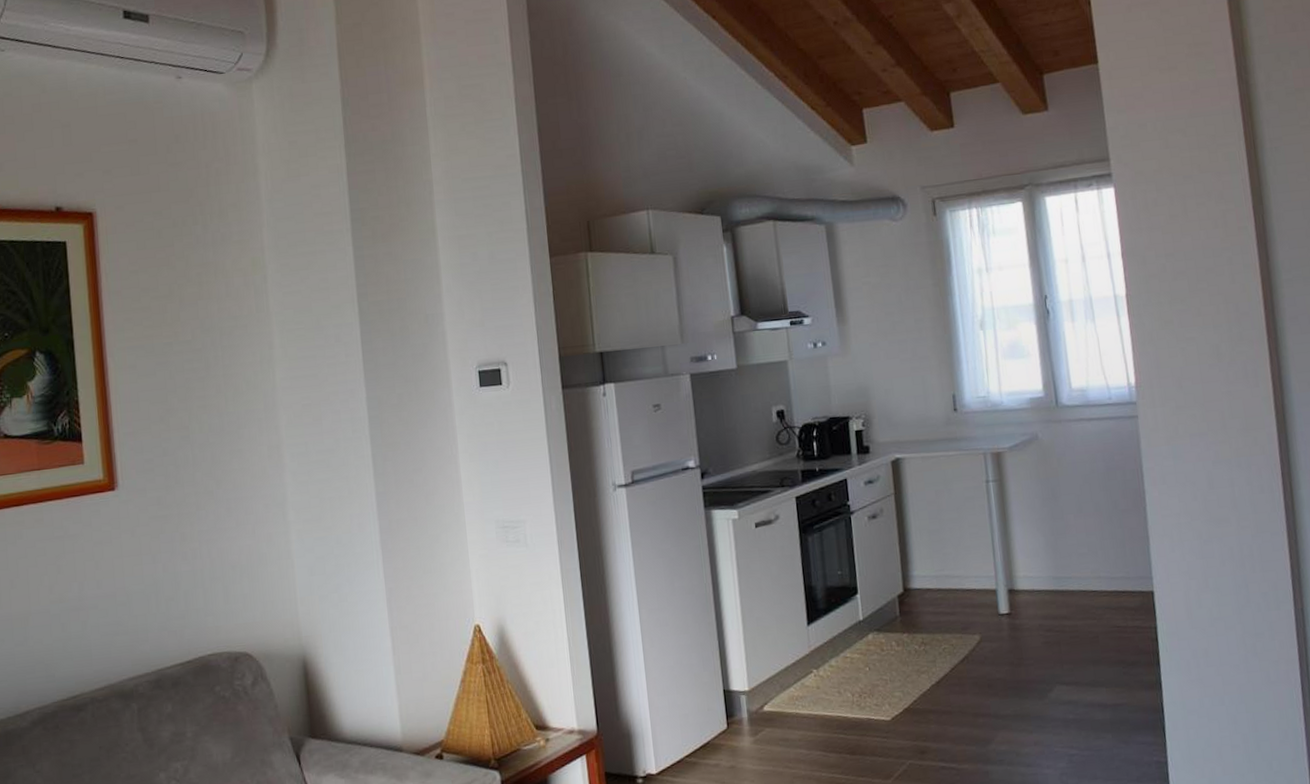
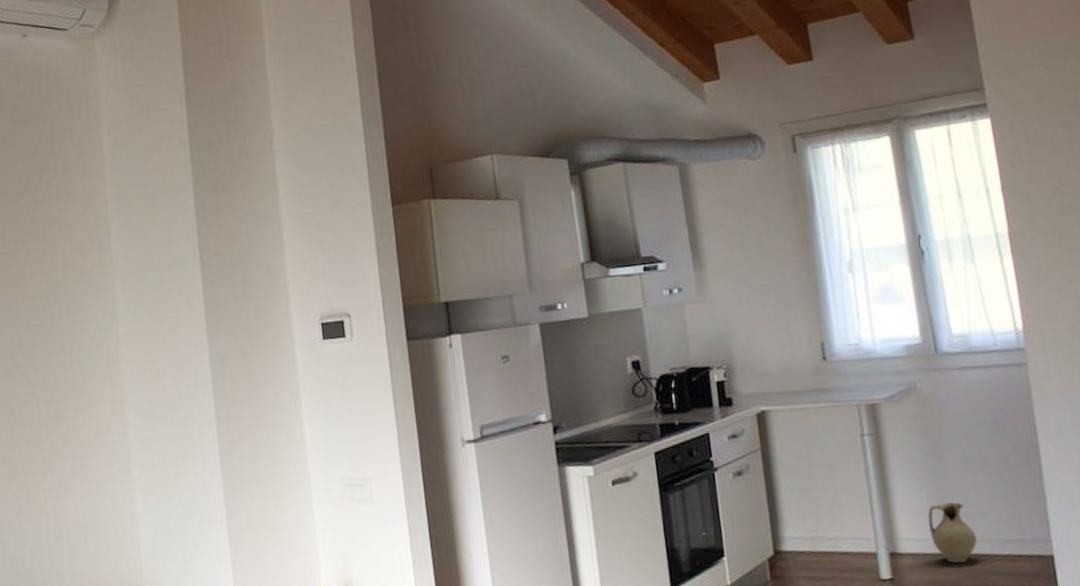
ceramic jug: none [1044,543,1087,599] -> present [928,502,977,564]

